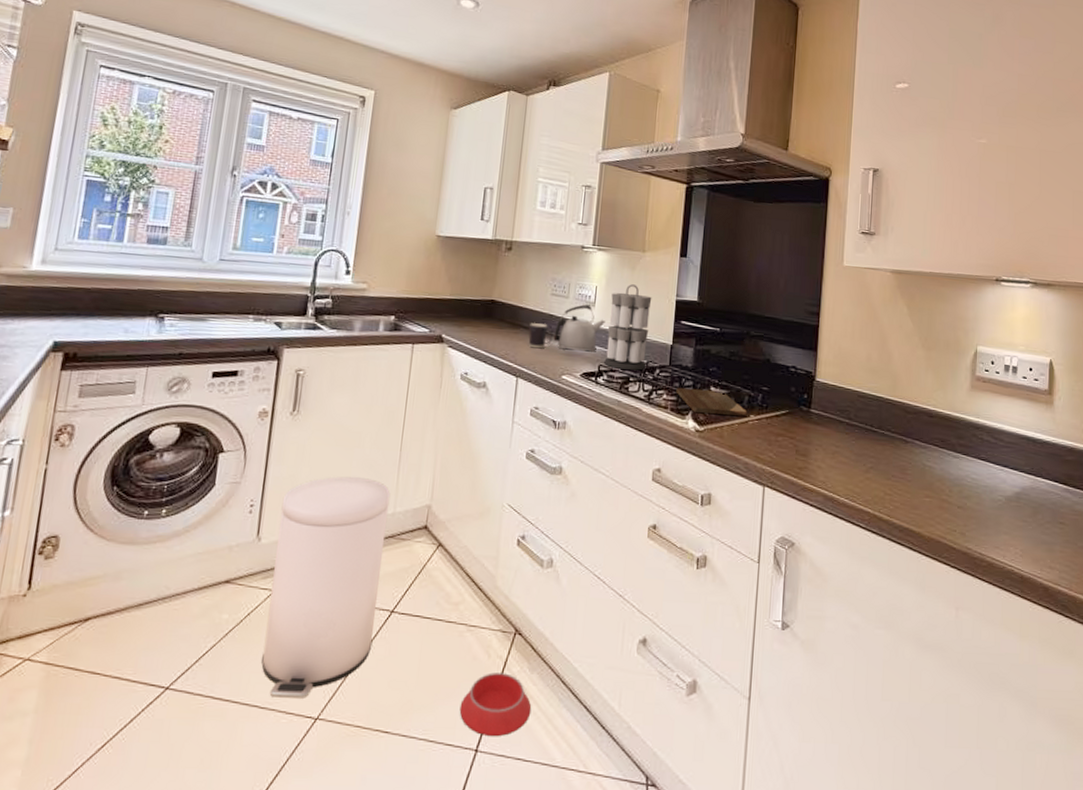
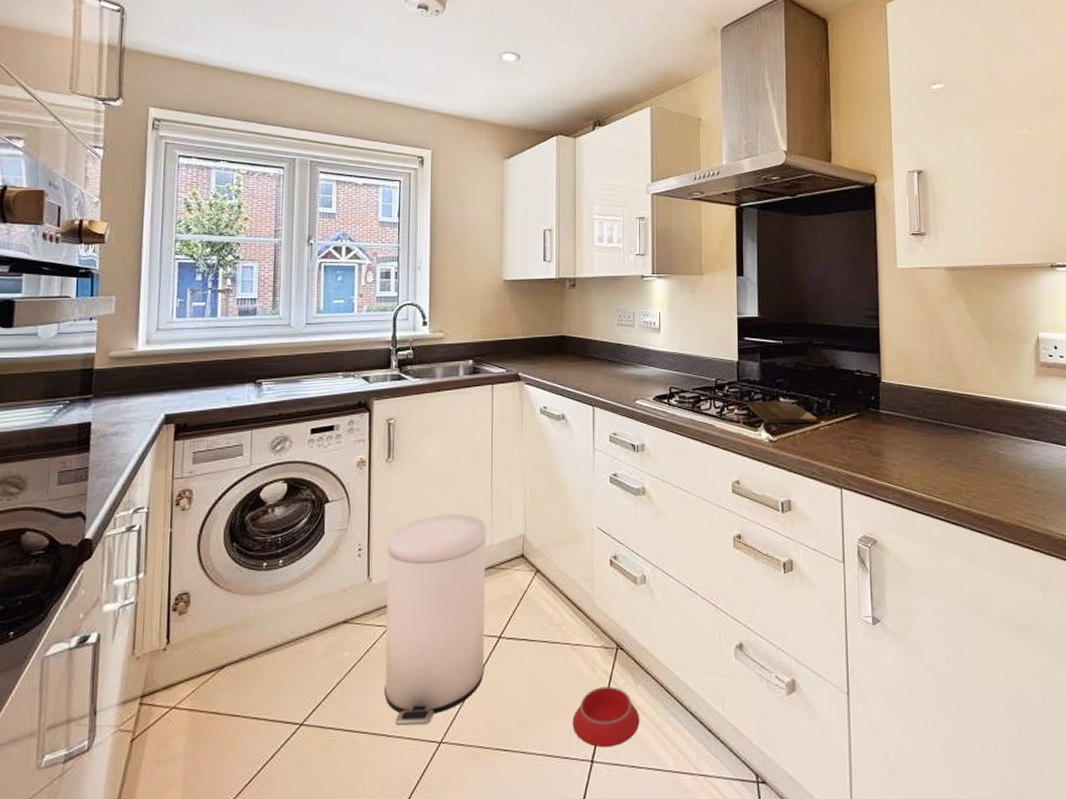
mug: present [528,323,553,349] -> none [599,353,623,377]
kettle: present [553,304,605,352] -> none [624,331,672,376]
spice rack: present [604,284,652,371] -> none [675,307,715,389]

